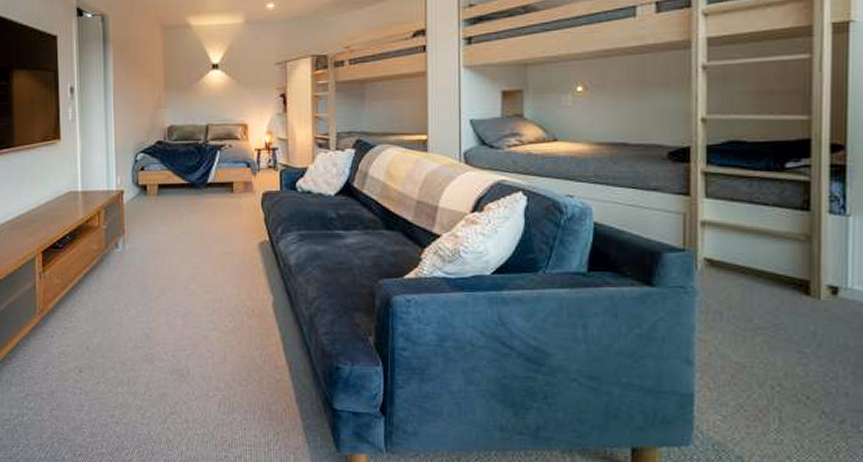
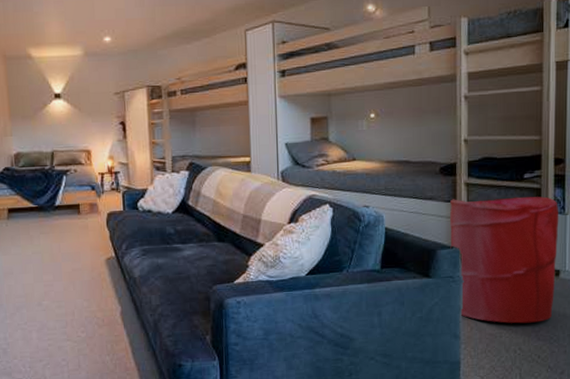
laundry hamper: none [681,190,838,353] -> present [450,196,559,324]

